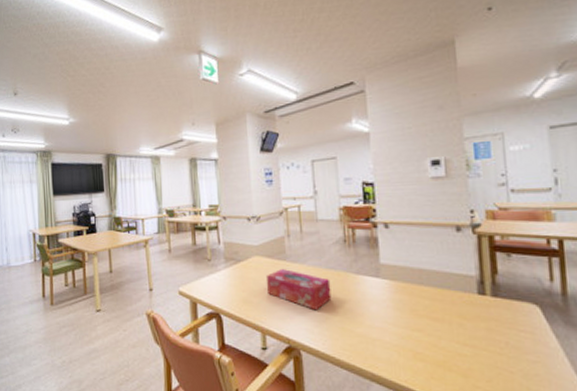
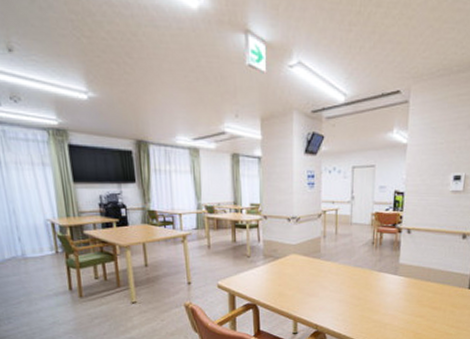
tissue box: present [265,269,332,311] -> none [300,266,357,302]

